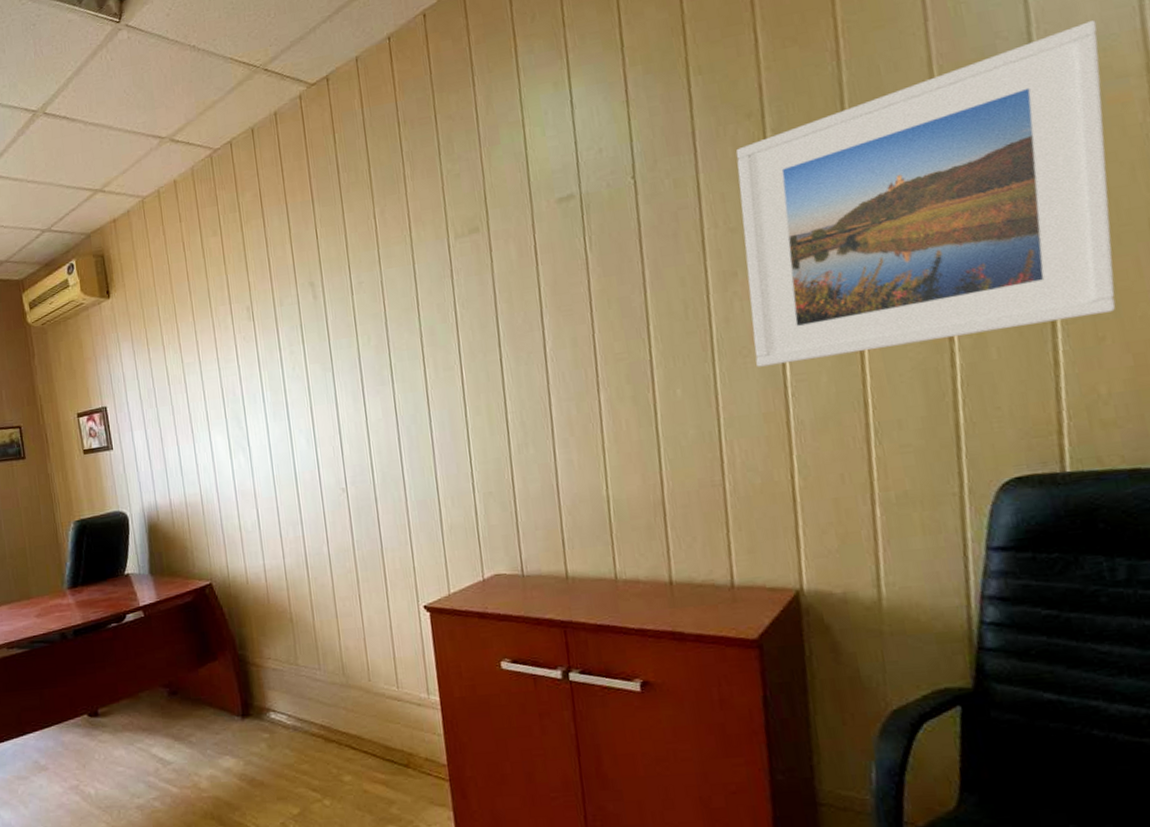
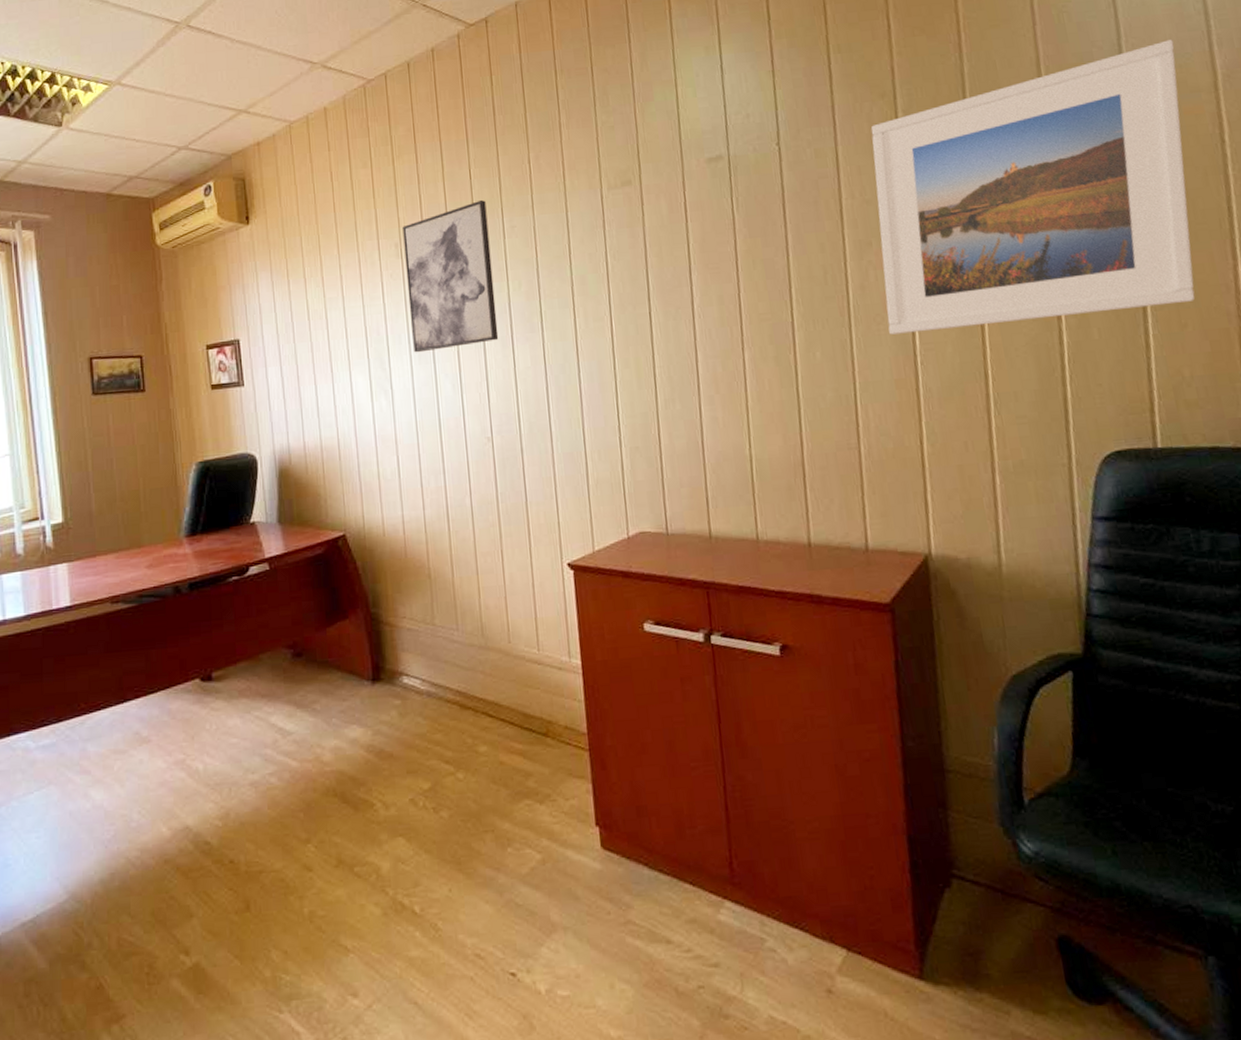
wall art: none [253,258,350,411] -> present [402,199,499,353]

